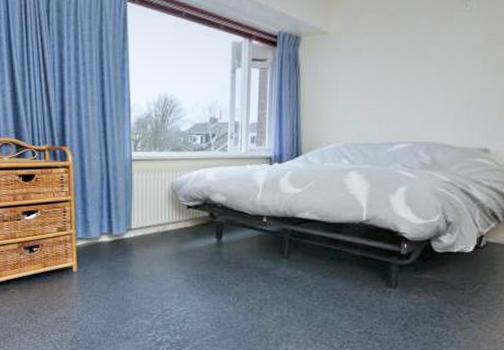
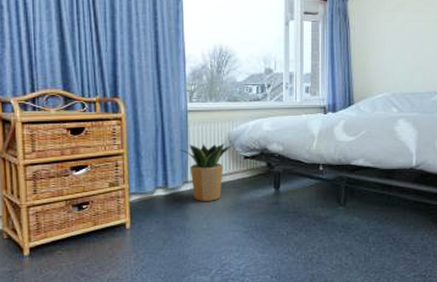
potted plant: none [124,192,178,249] -> present [179,143,235,201]

